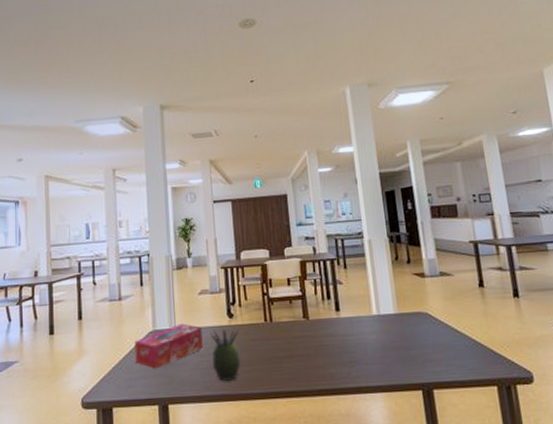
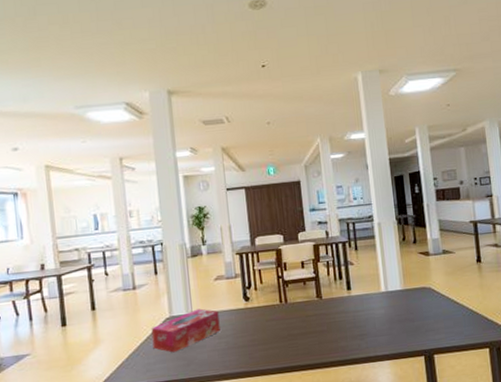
succulent plant: present [210,327,241,382] -> none [227,310,258,360]

